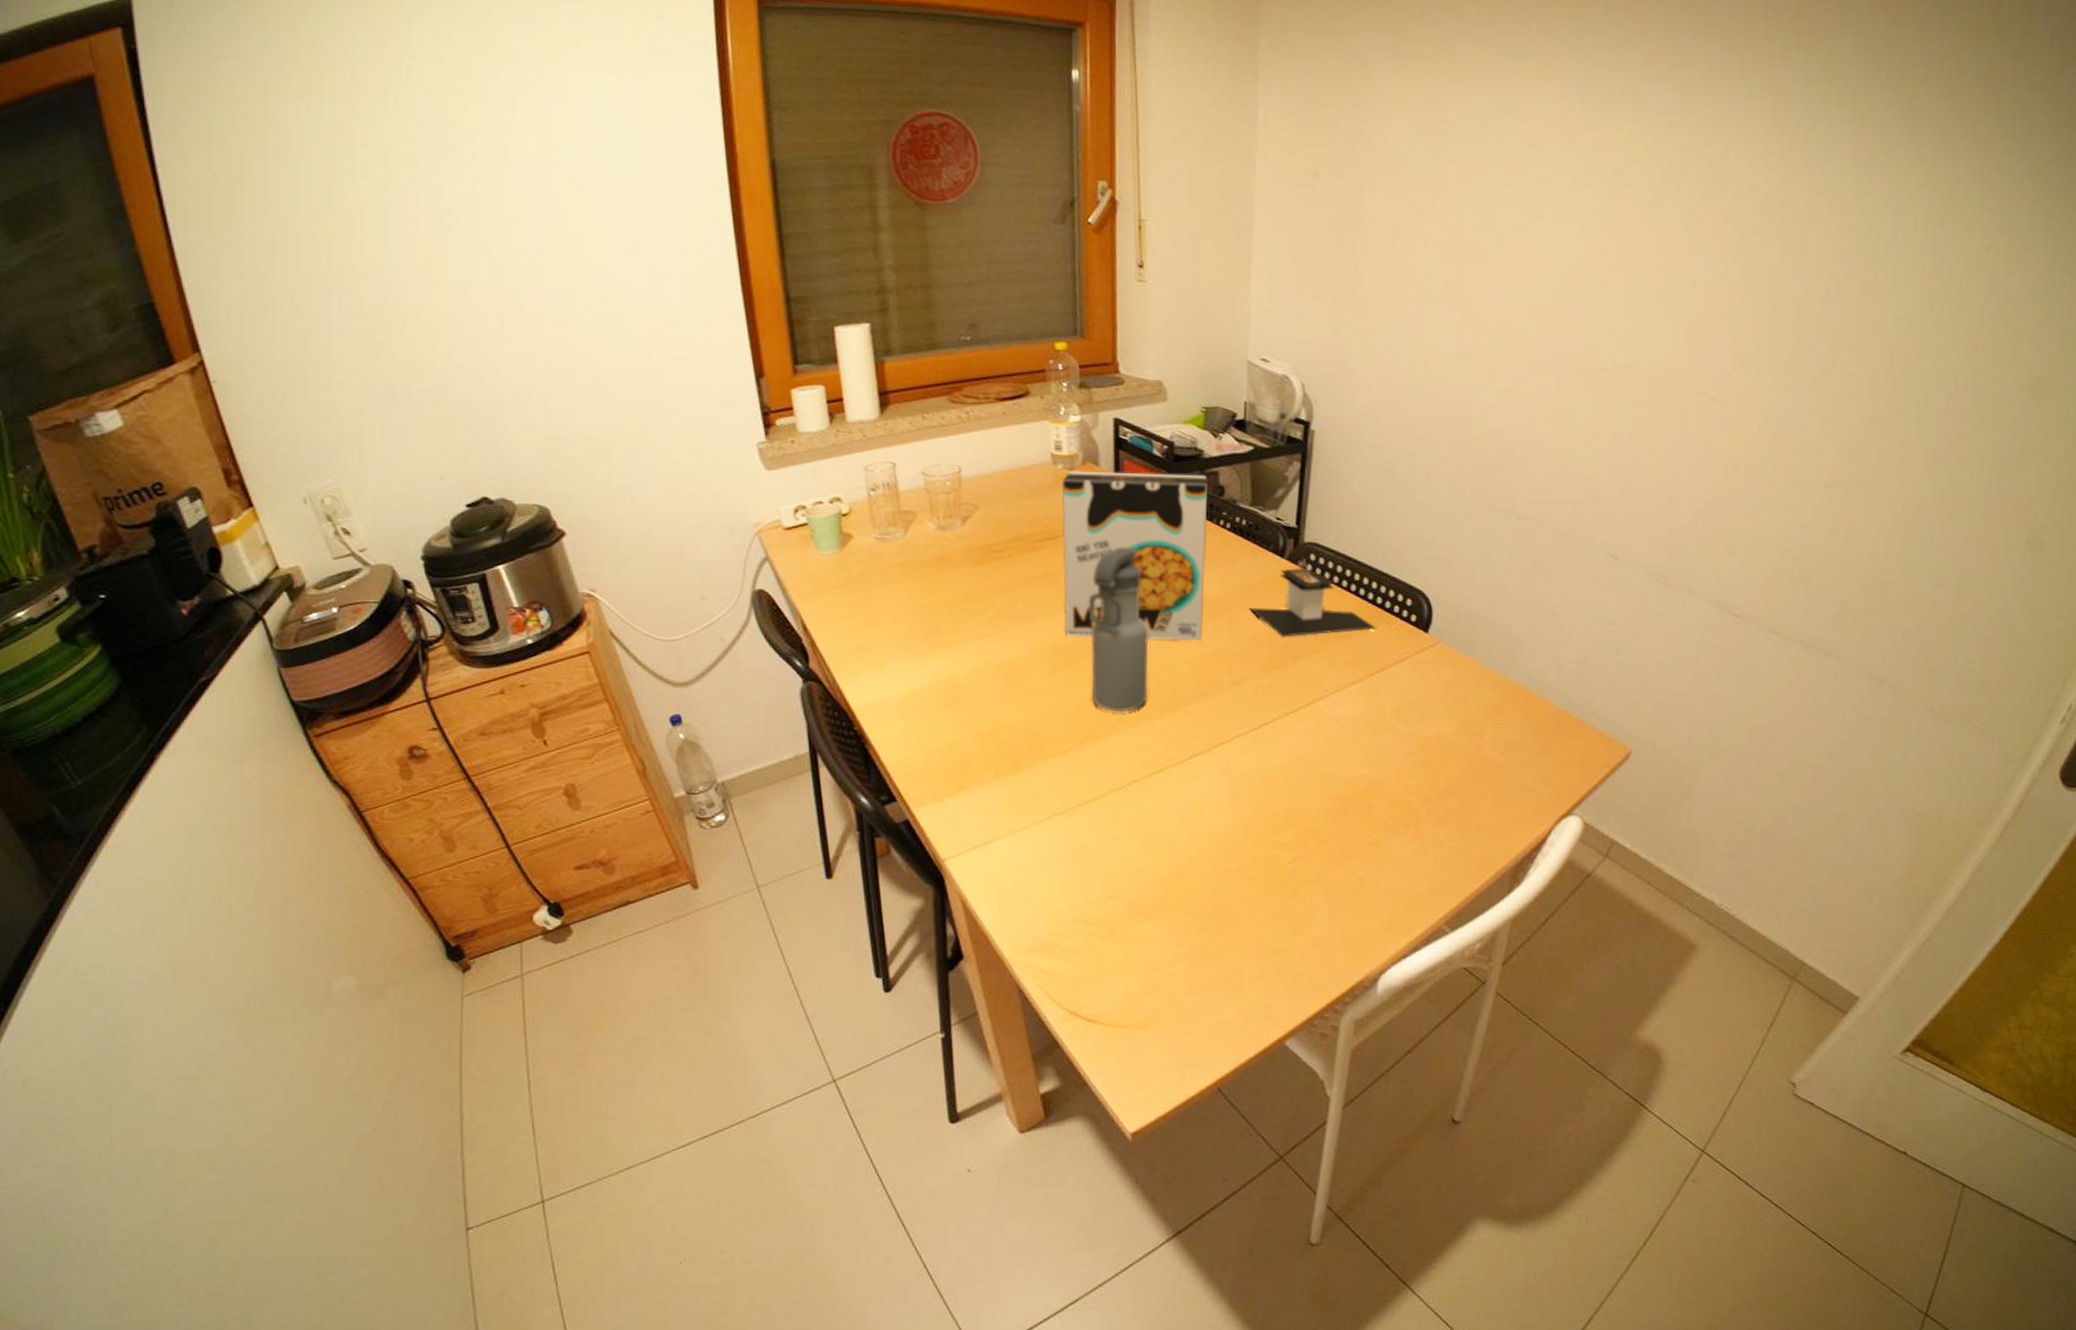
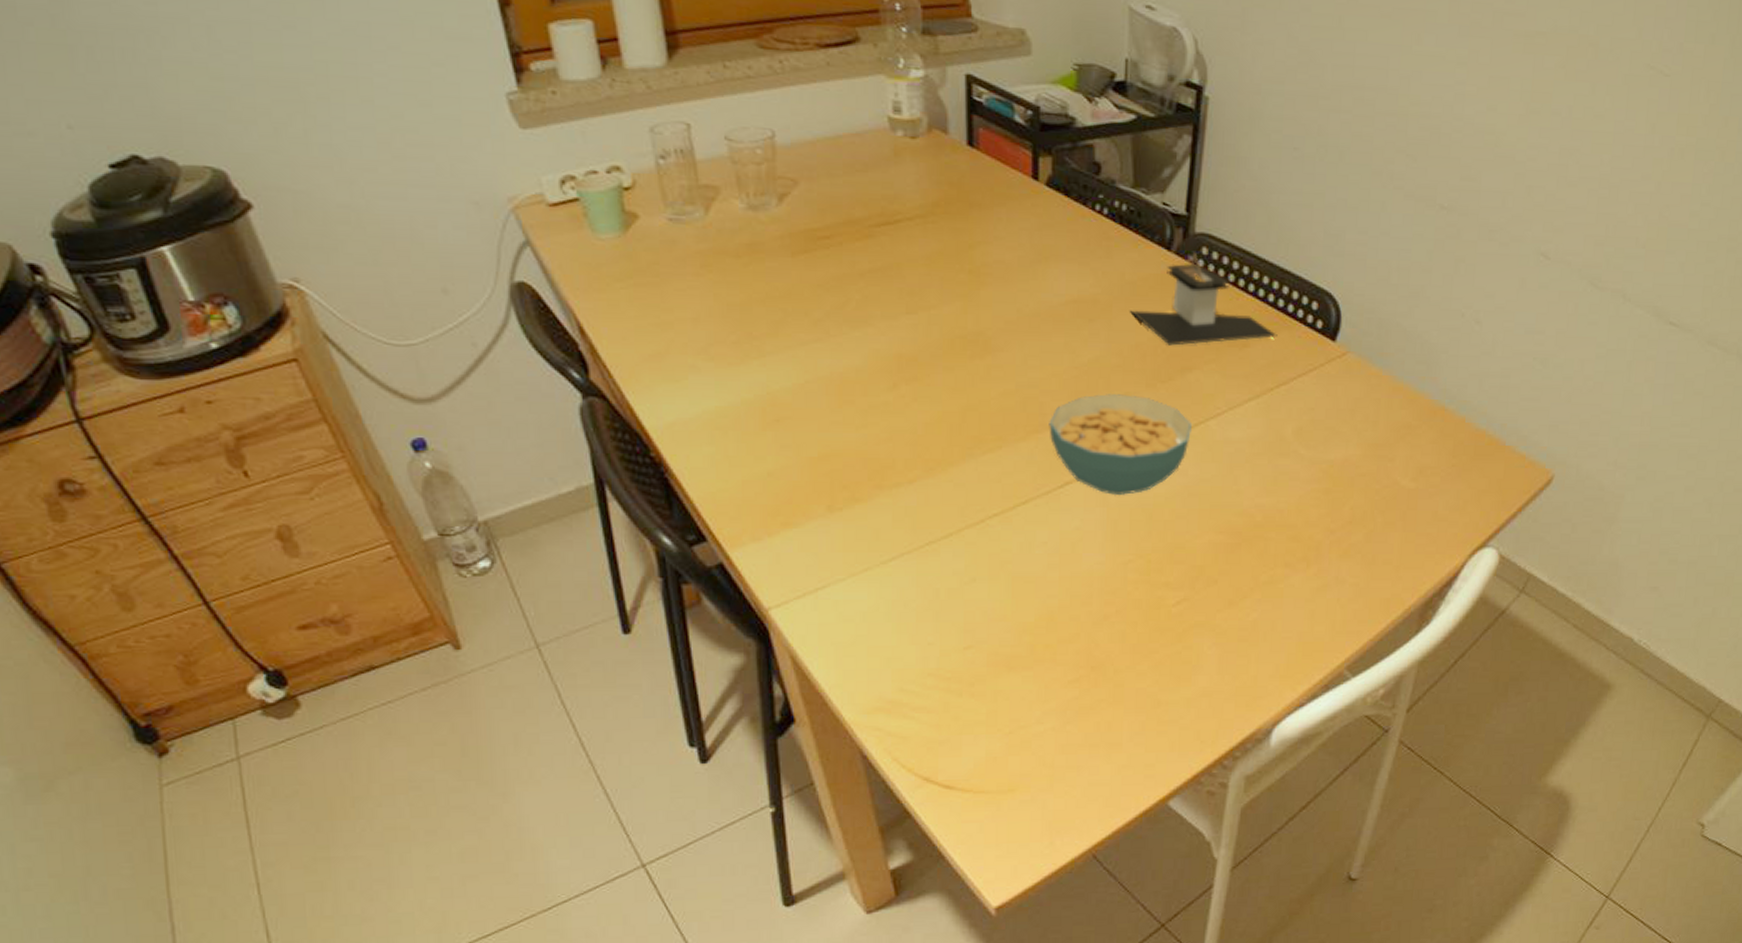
cereal box: present [1061,470,1209,640] -> none [902,138,1082,348]
water bottle: present [1089,547,1148,713] -> none [938,235,1010,434]
cereal bowl: none [1180,677,1303,766] -> present [1049,393,1192,496]

